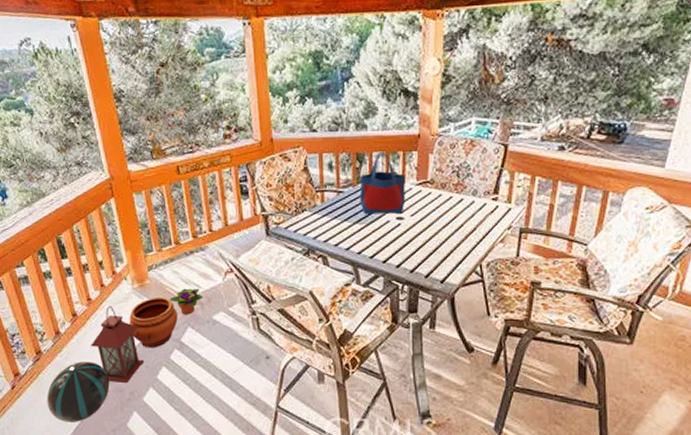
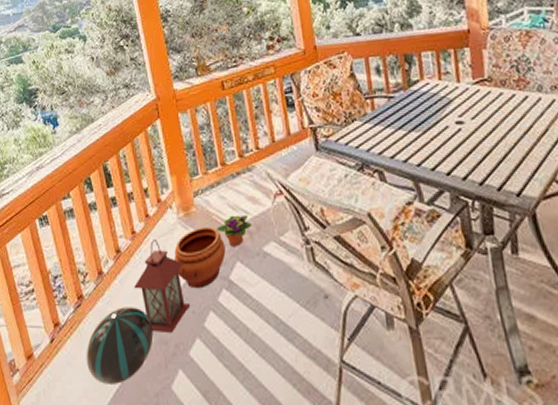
tote bag: present [359,151,407,214] -> none [411,50,464,121]

